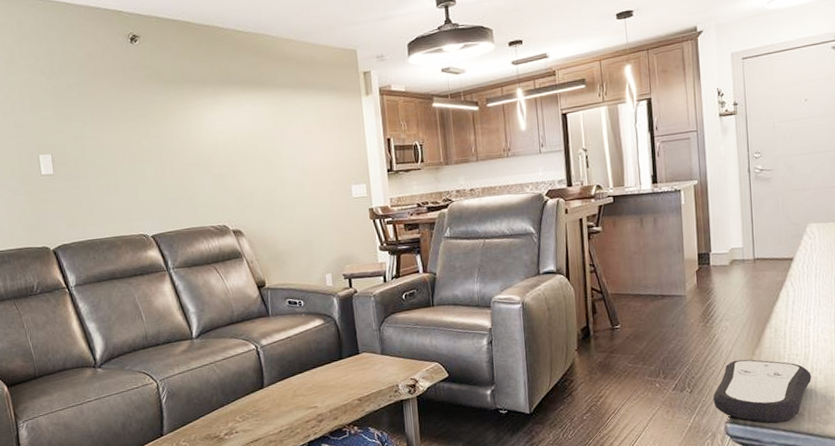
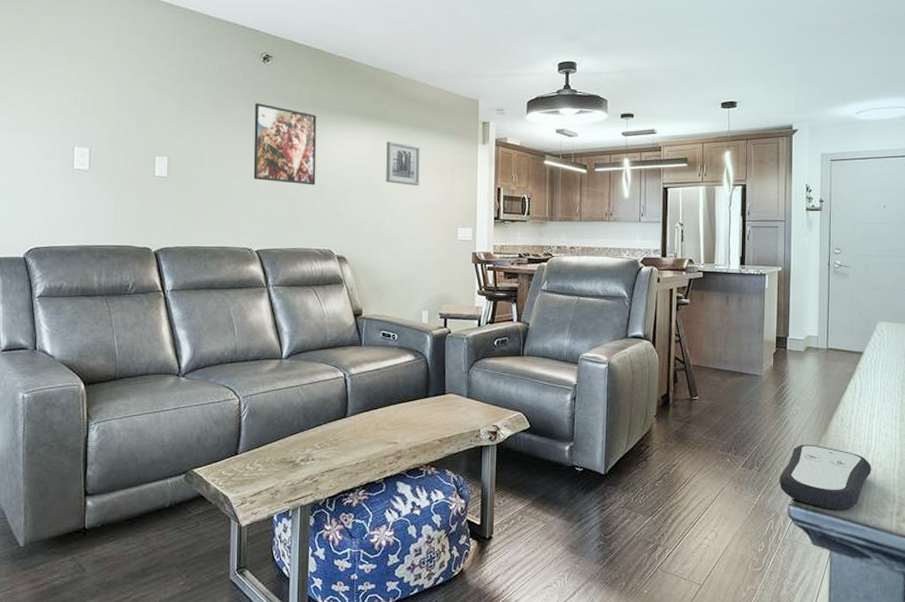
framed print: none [128,86,201,165] -> present [253,103,317,185]
wall art: none [267,105,306,150] -> present [386,141,420,186]

